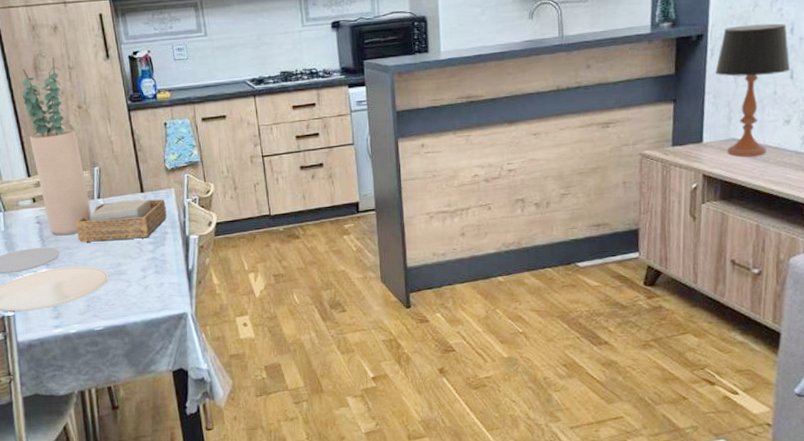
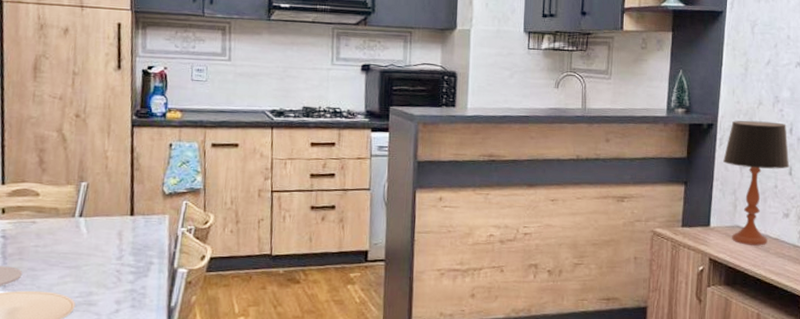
vase: present [22,57,92,236] -> none [12,60,70,255]
napkin holder: present [76,198,167,243] -> none [47,222,157,267]

